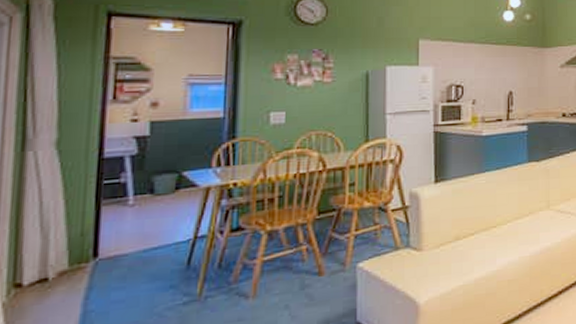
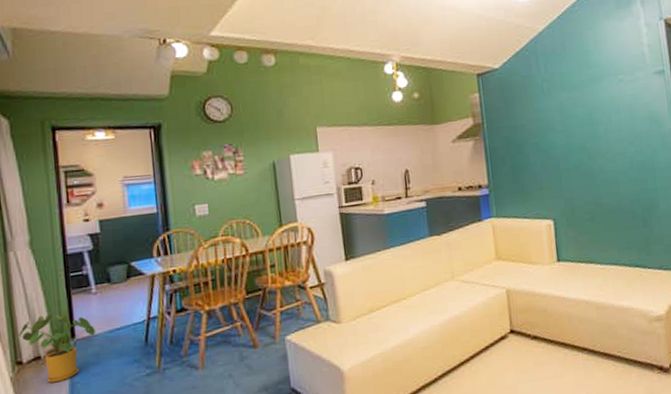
house plant: none [16,228,125,311] -> present [15,314,95,383]

